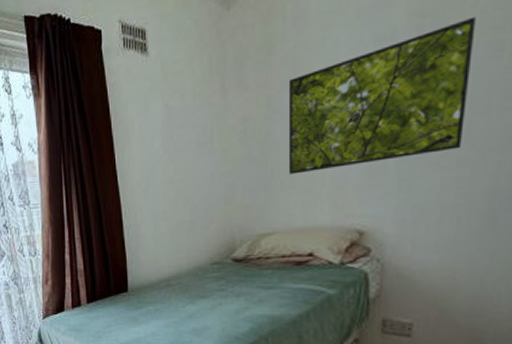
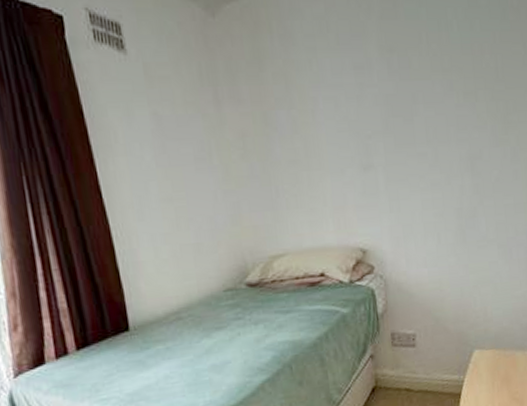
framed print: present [288,16,476,175] -> none [282,58,433,194]

